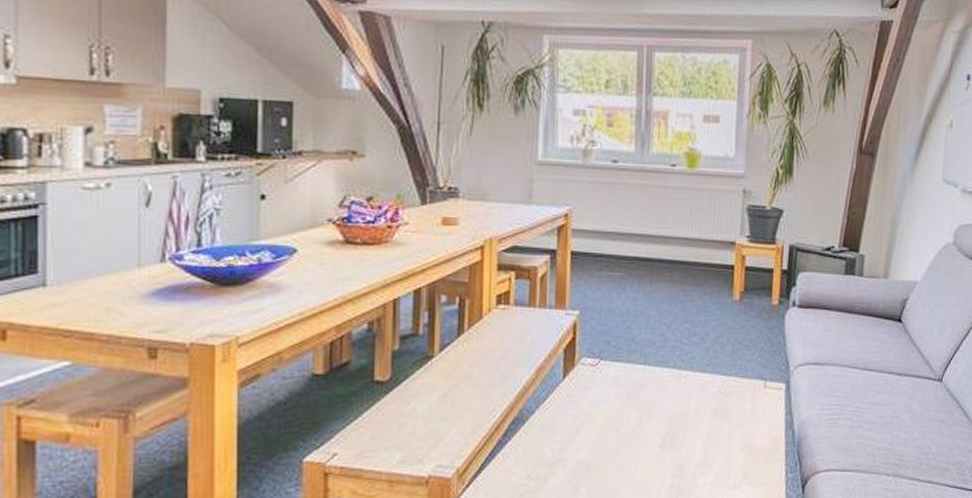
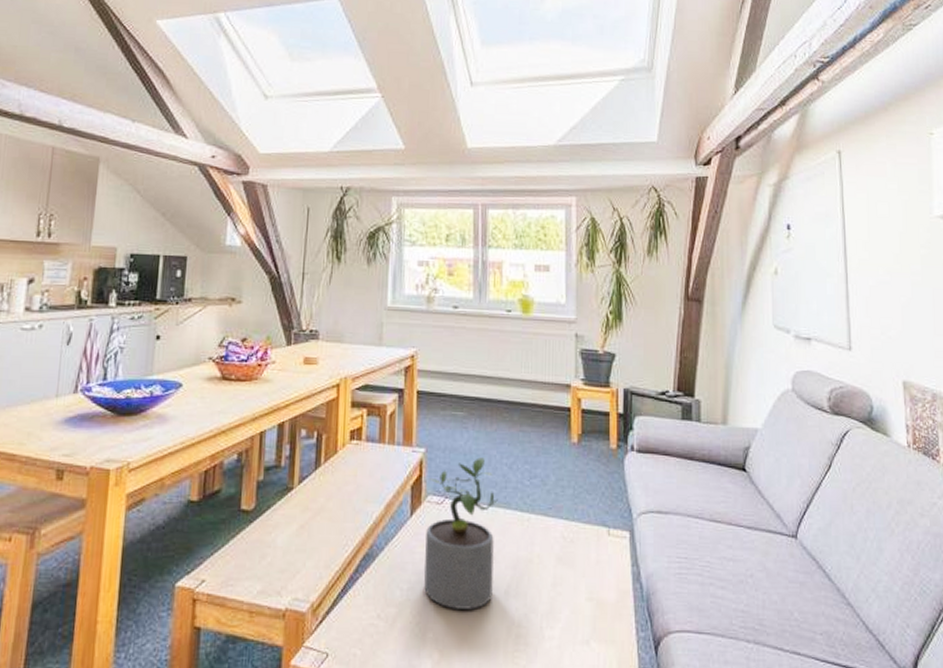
potted plant: none [577,318,655,465] -> present [424,457,498,610]

